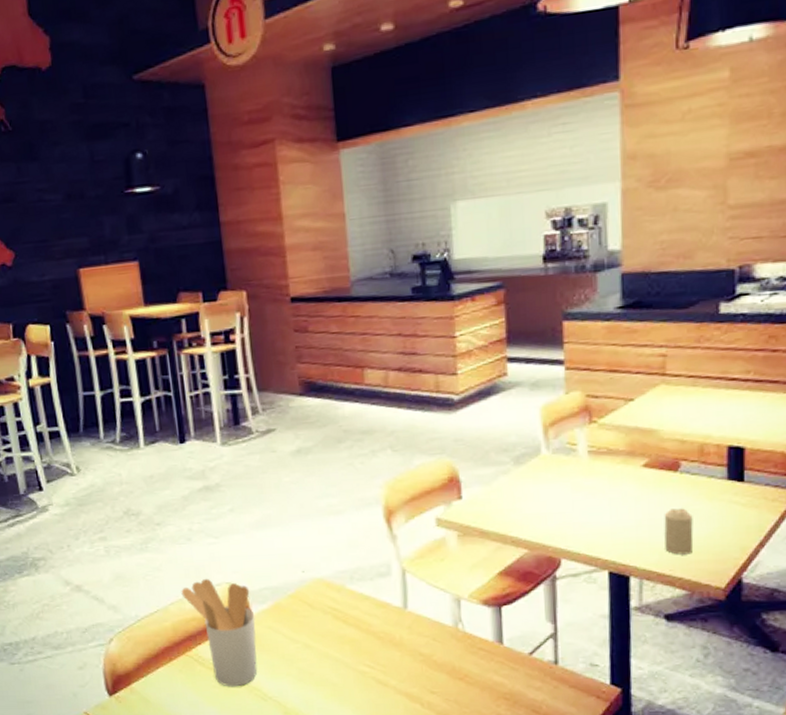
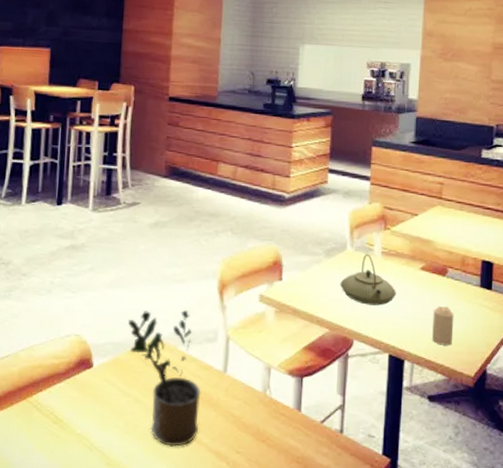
utensil holder: present [181,578,258,687] -> none [33,328,96,435]
potted plant: none [284,544,382,691] -> present [128,310,201,447]
teapot: none [537,456,612,517] -> present [340,254,396,306]

